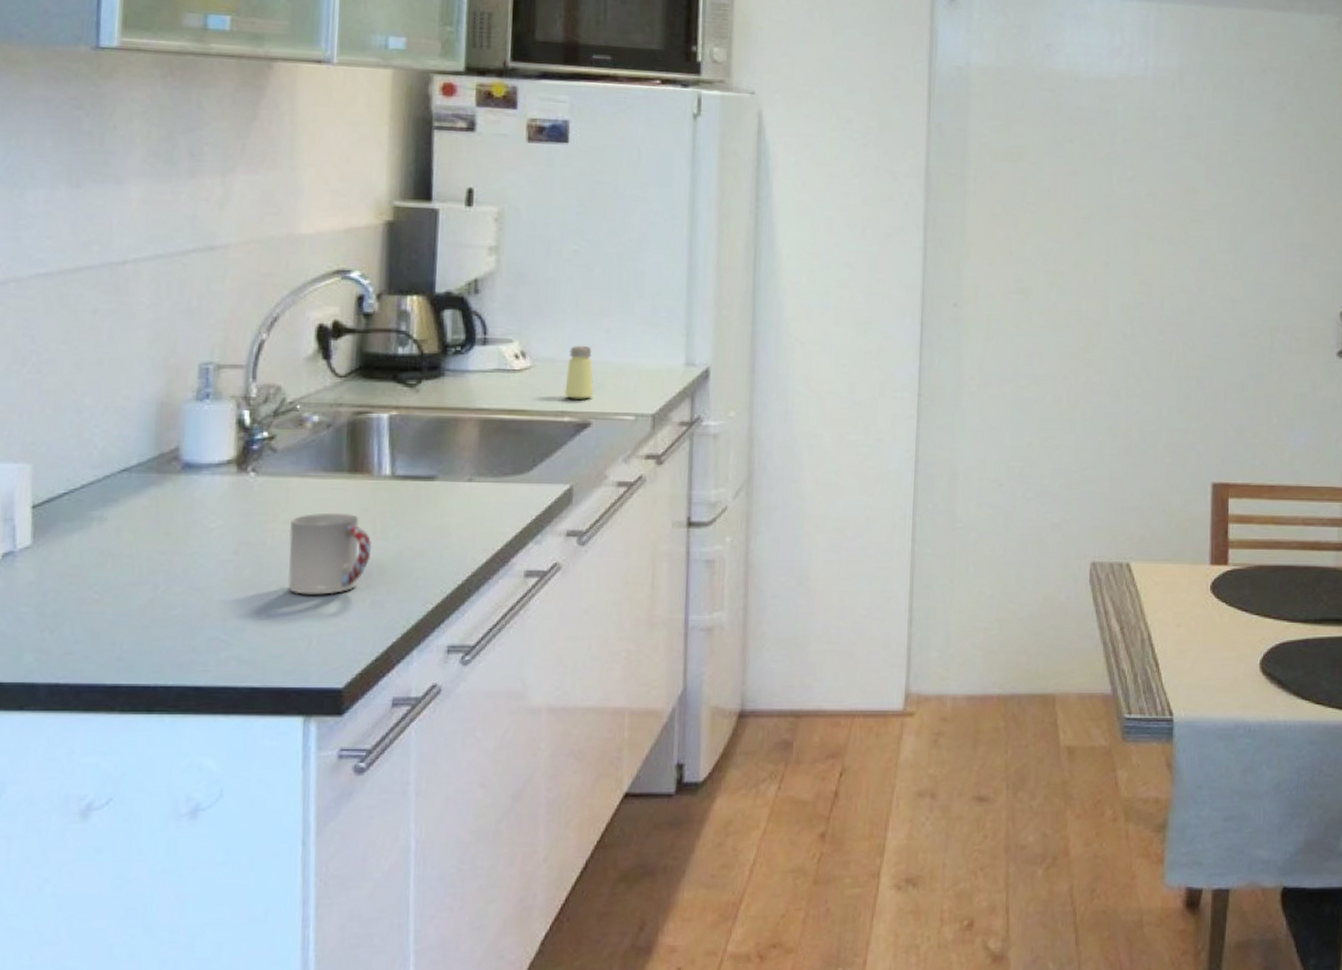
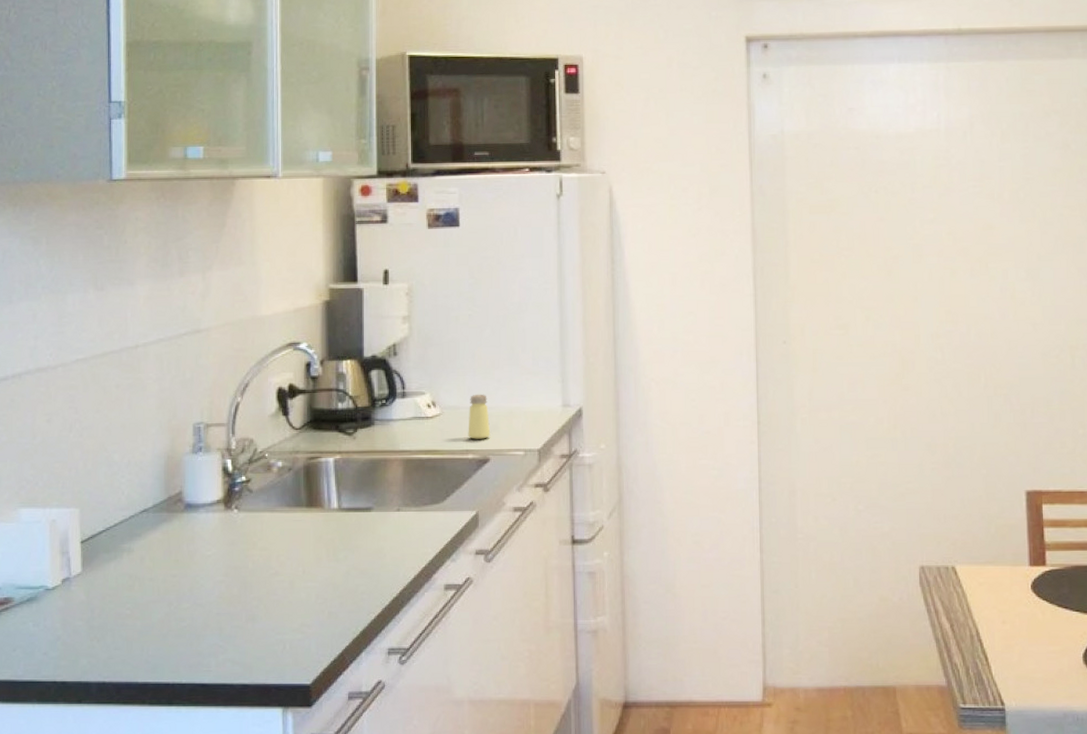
cup: present [288,512,372,595] -> none [264,540,327,608]

